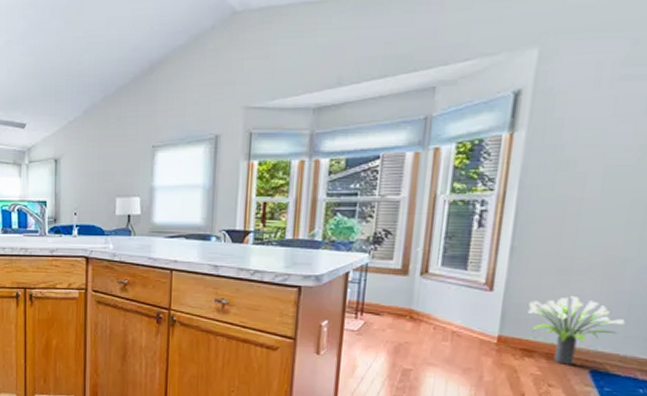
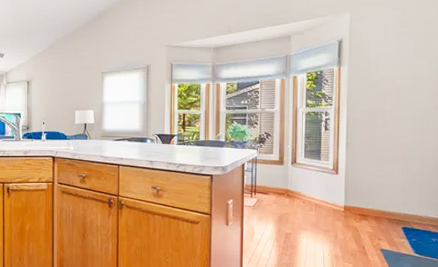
potted plant: present [528,295,625,365] -> none [361,175,419,224]

